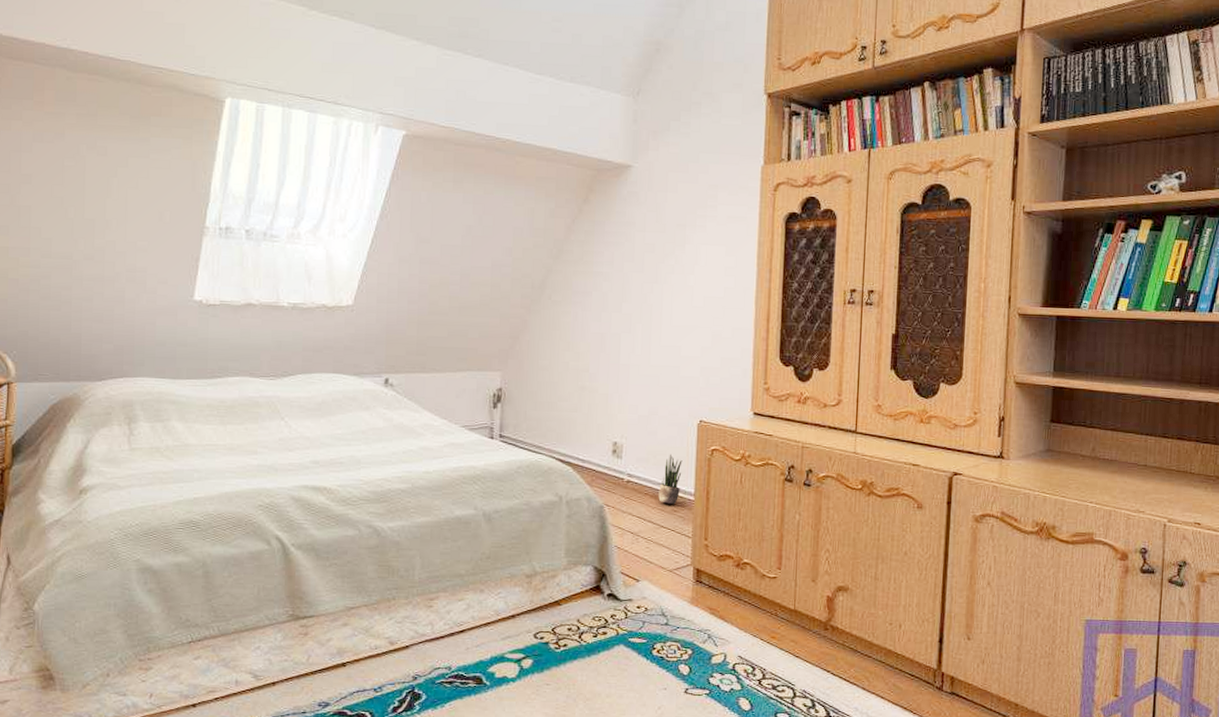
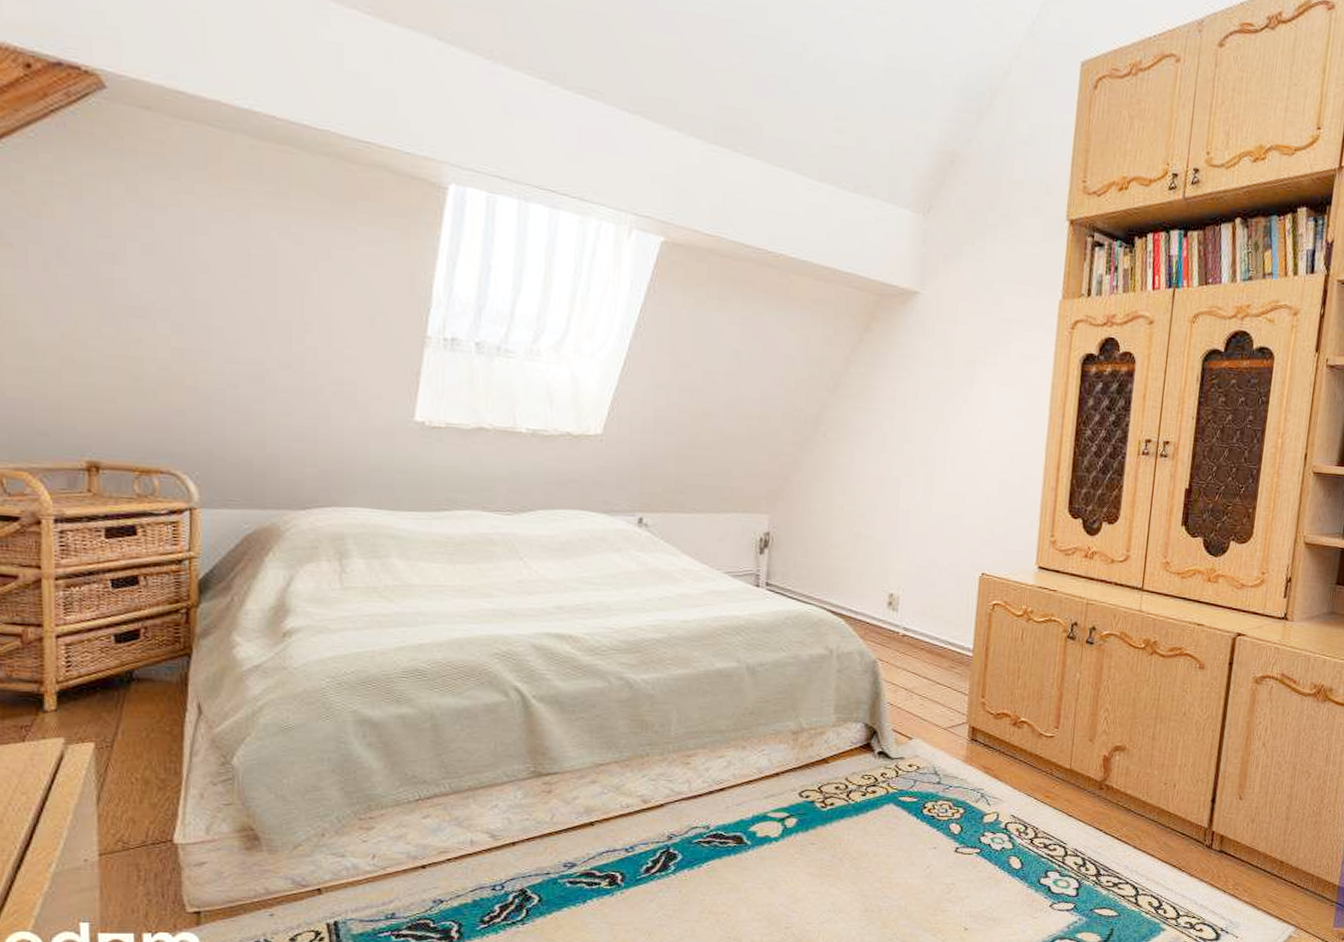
potted plant: present [658,454,682,504] -> none [935,607,962,660]

